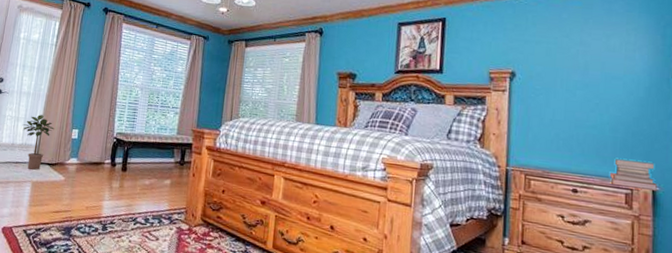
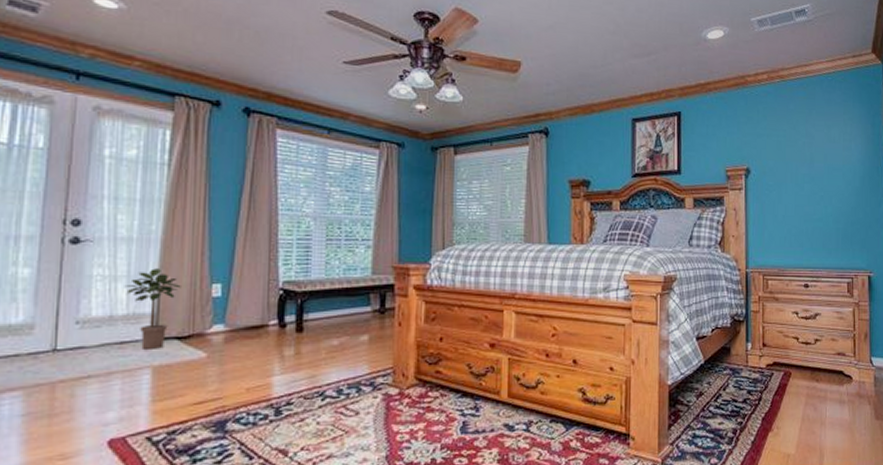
books: present [610,159,657,192] -> none [835,250,872,277]

